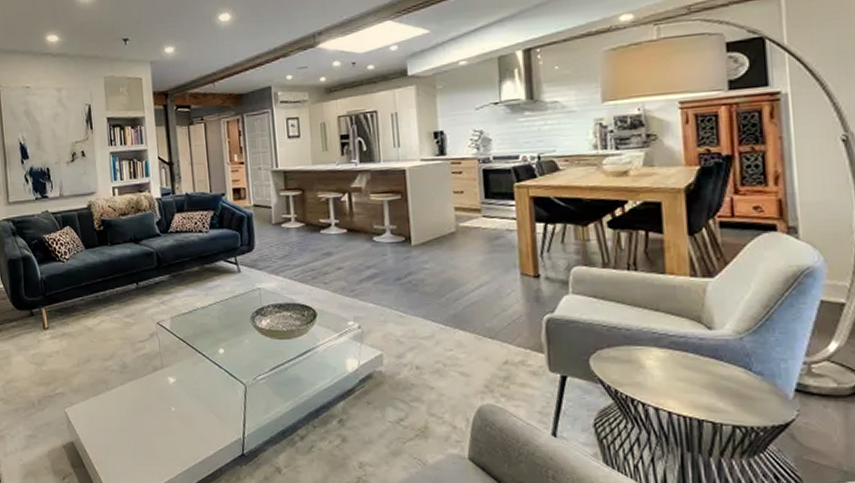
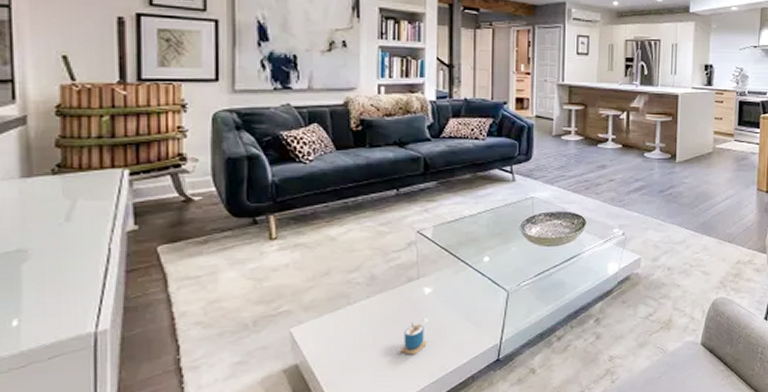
cup: none [154,410,176,442] -> present [401,322,427,355]

